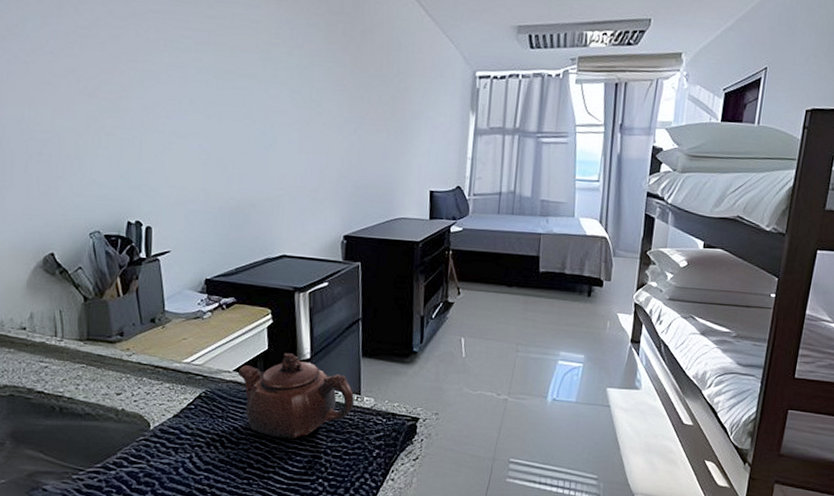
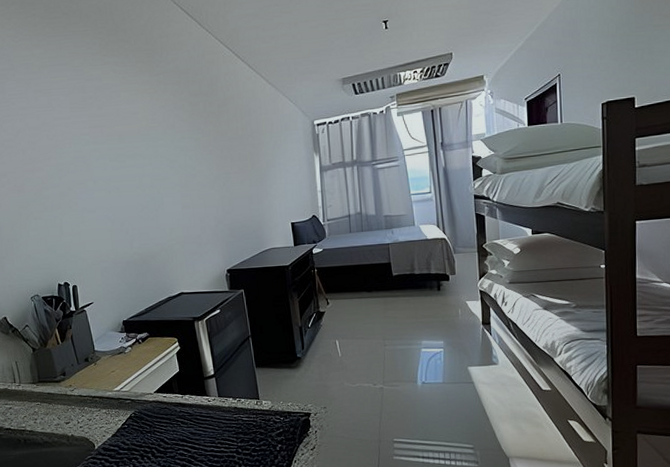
teapot: present [237,353,354,439] -> none [157,372,255,444]

